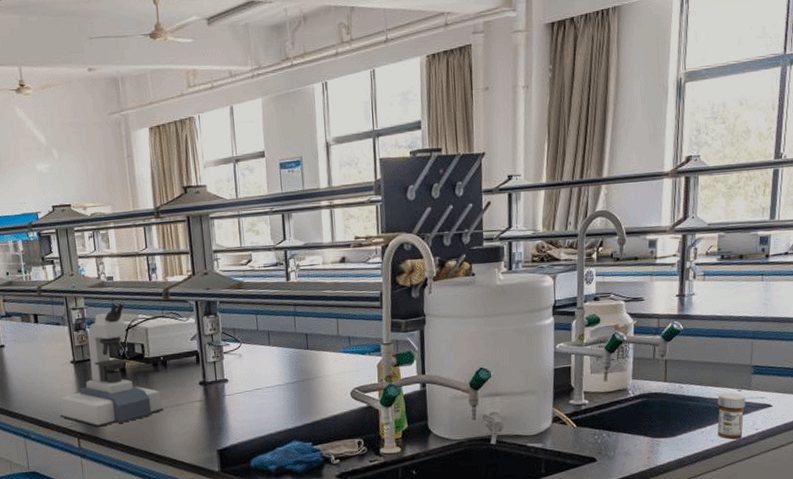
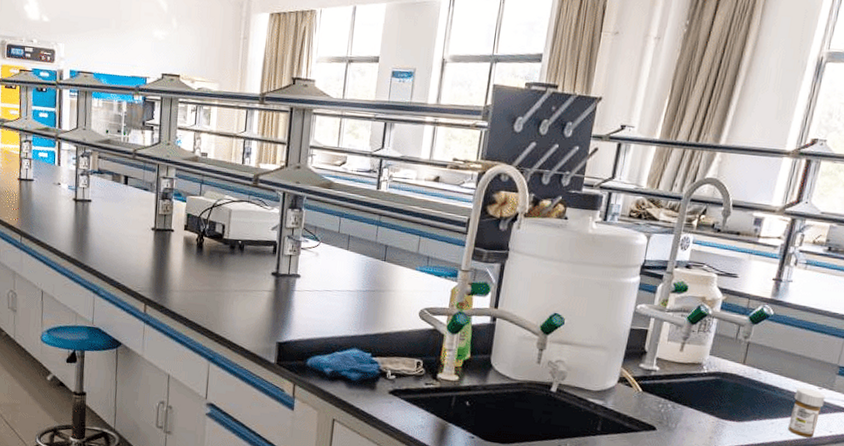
microscope: present [59,302,164,427] -> none [131,179,233,298]

